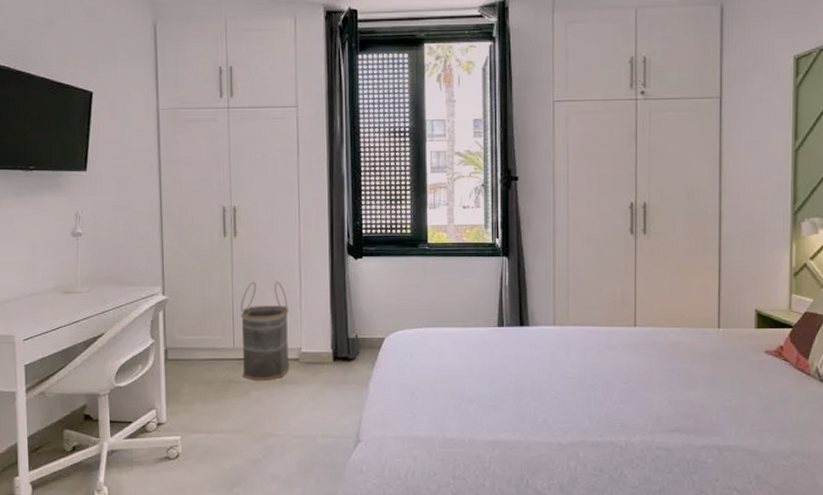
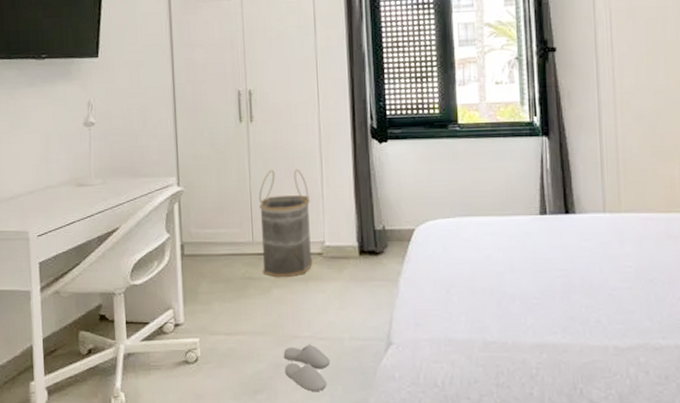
slippers: none [260,441,303,484] -> present [283,344,330,391]

